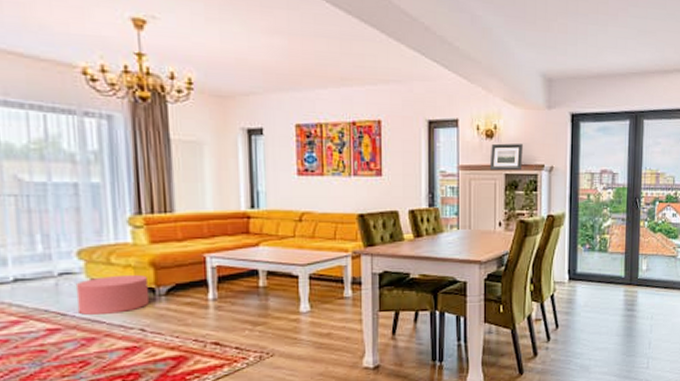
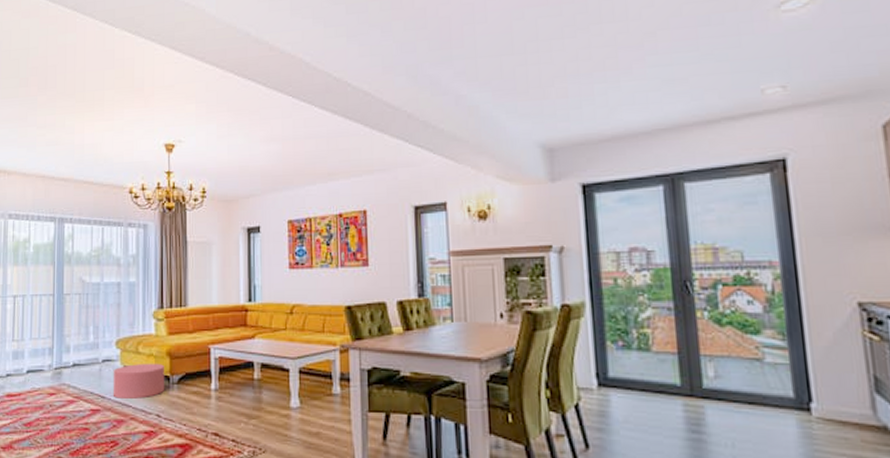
picture frame: present [489,143,523,171] -> none [484,223,525,255]

